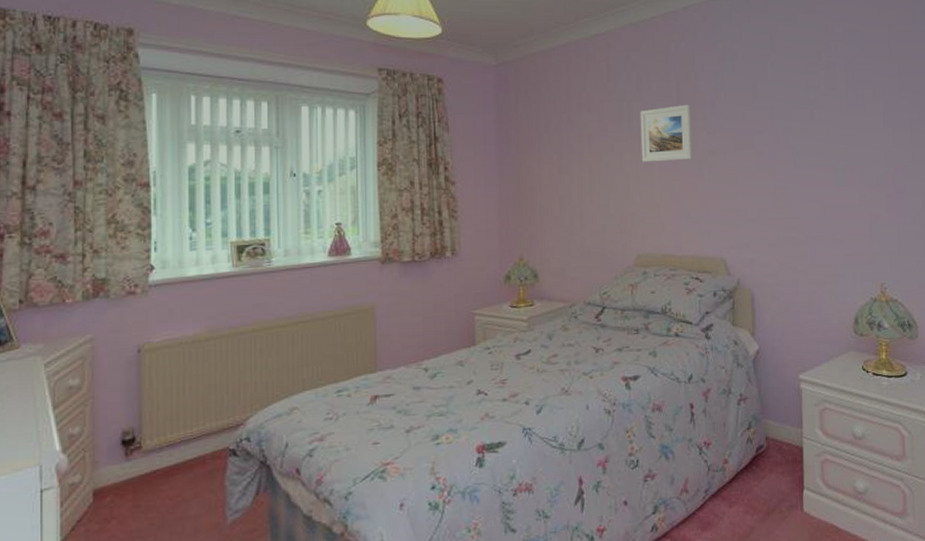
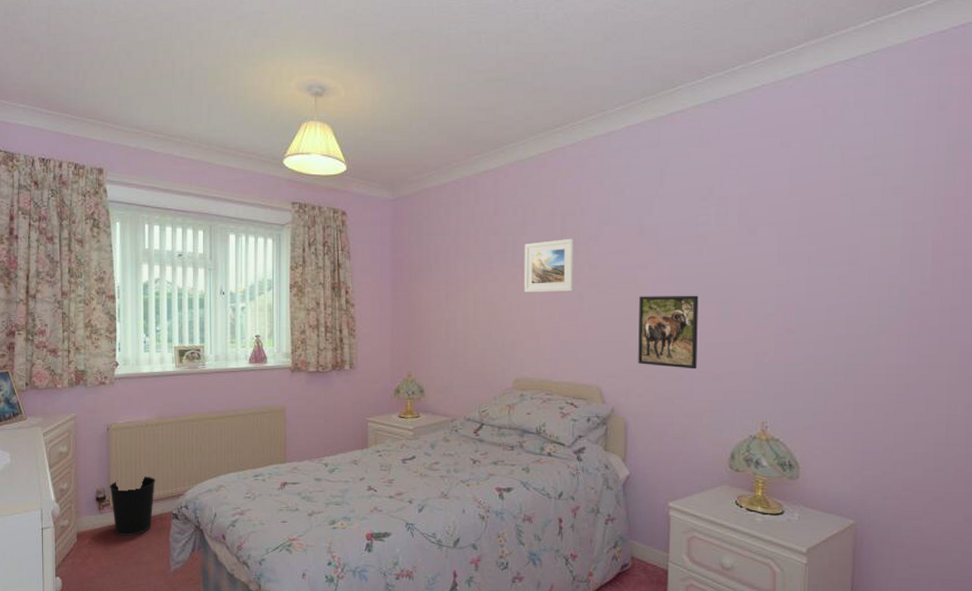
wastebasket: none [141,406,207,487] -> present [110,477,156,536]
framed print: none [758,159,817,235] -> present [638,295,699,369]

